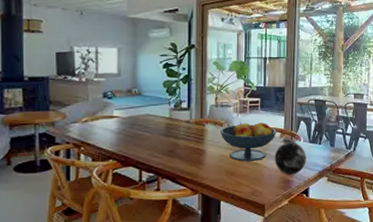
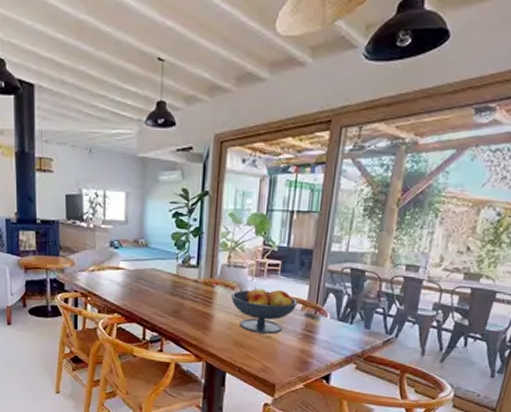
decorative orb: present [274,142,306,175] -> none [291,316,332,356]

